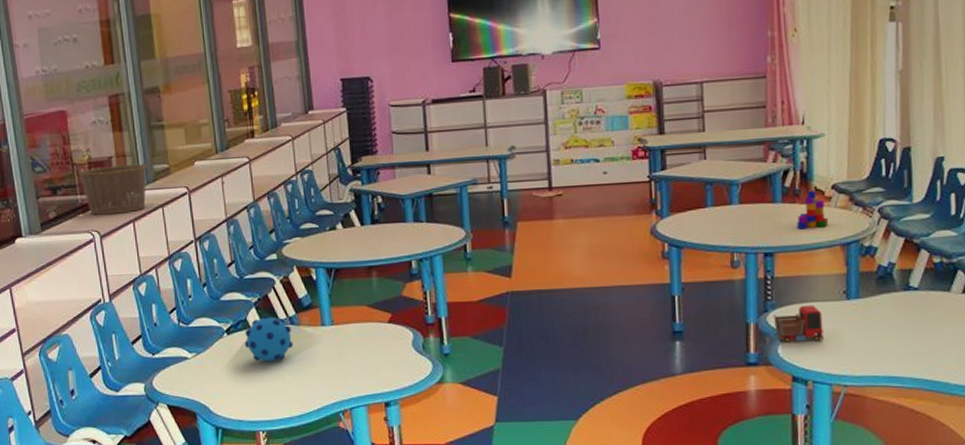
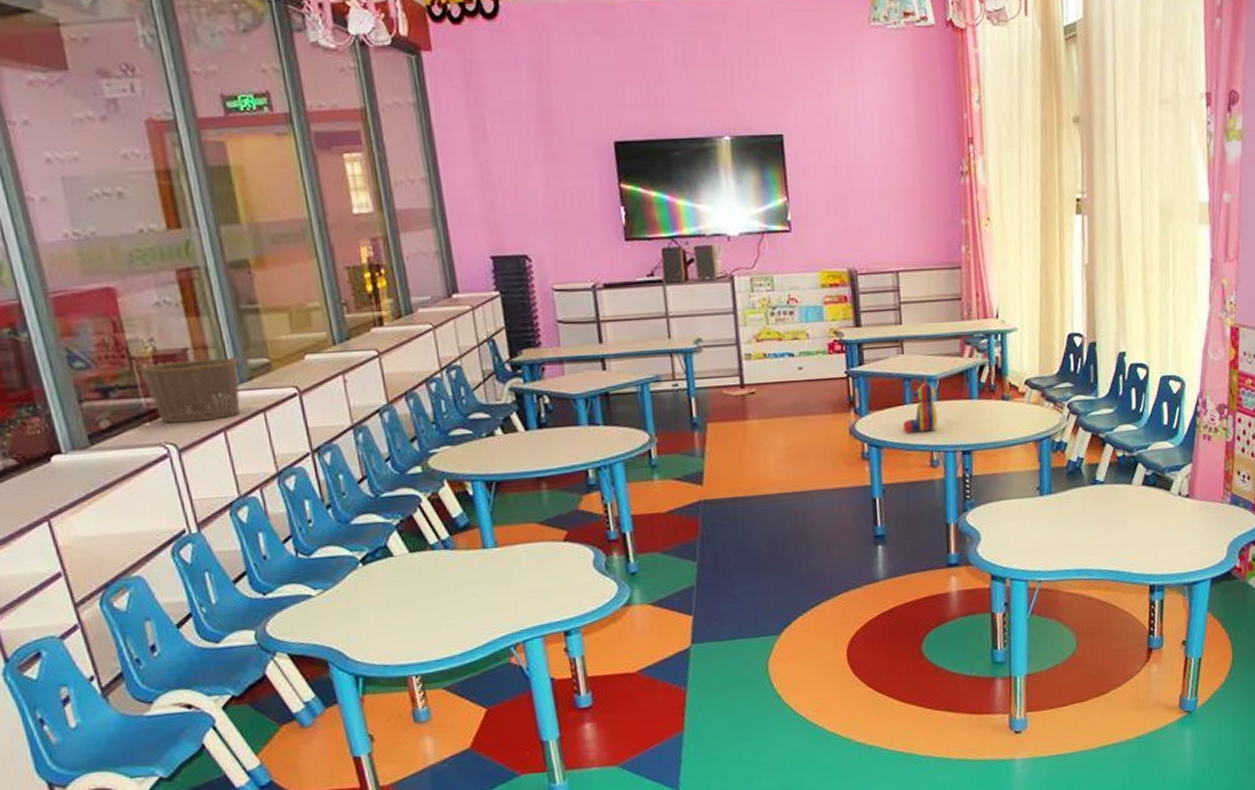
toy ball: present [244,314,293,362] -> none [386,538,449,594]
stuffed animal: none [704,181,740,235] -> present [903,376,938,433]
toy truck: present [774,305,824,342] -> none [973,502,1020,541]
toy blocks: present [796,190,829,230] -> none [992,385,1023,426]

